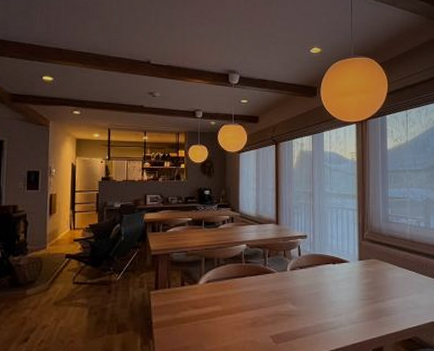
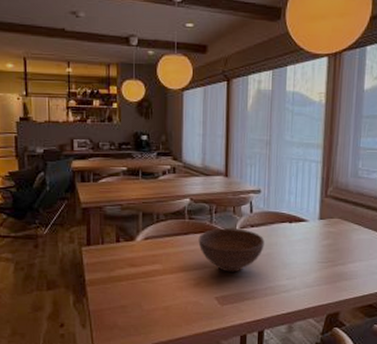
bowl: none [254,270,312,311] -> present [198,228,265,272]

